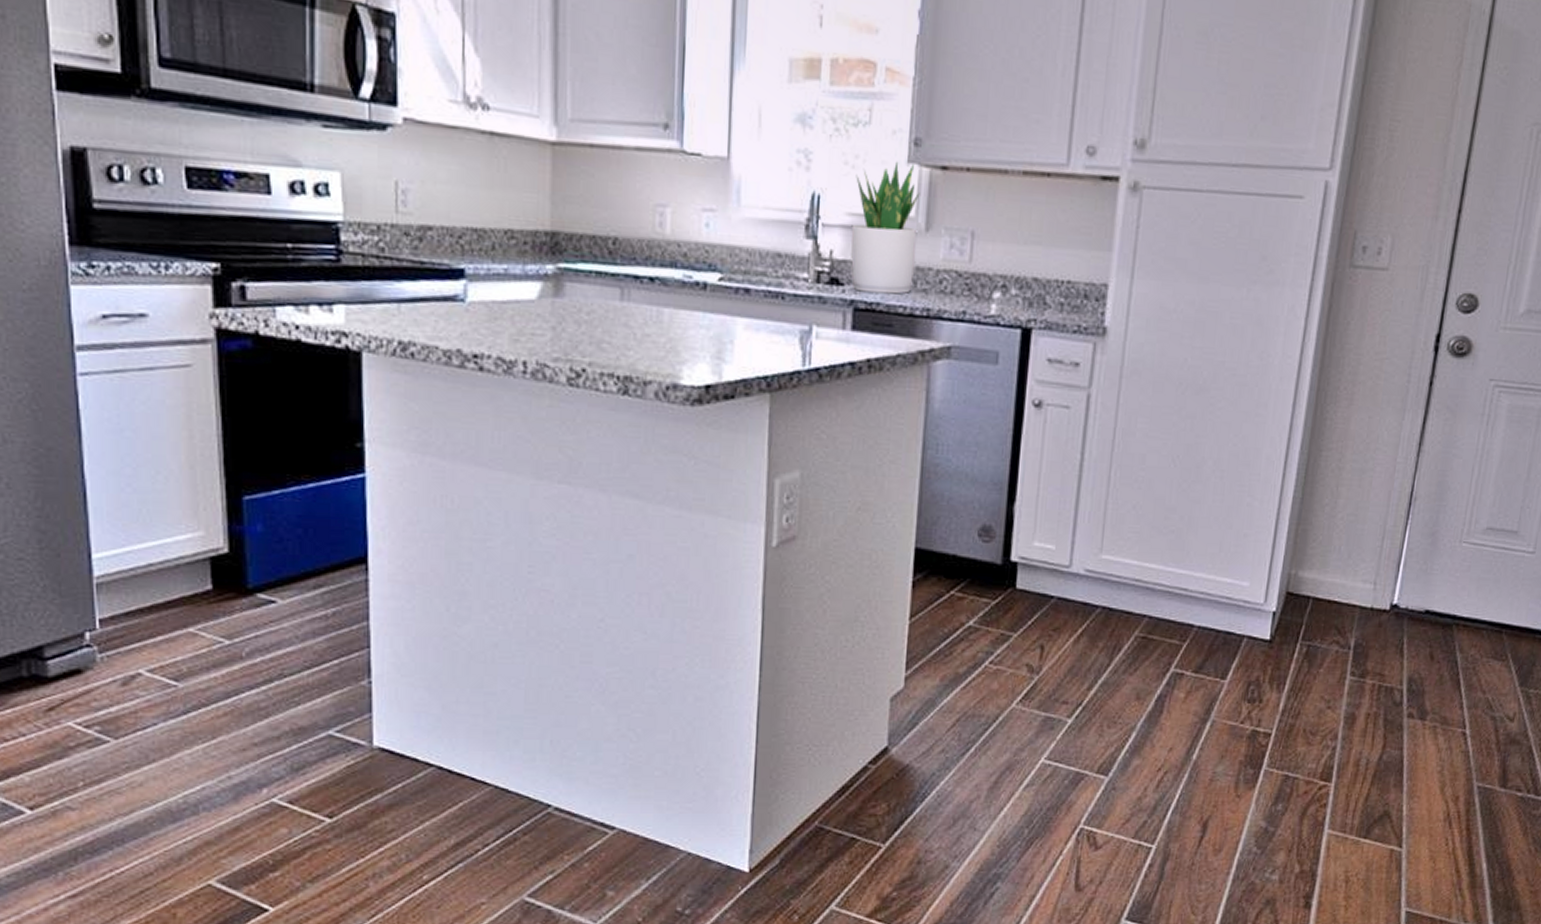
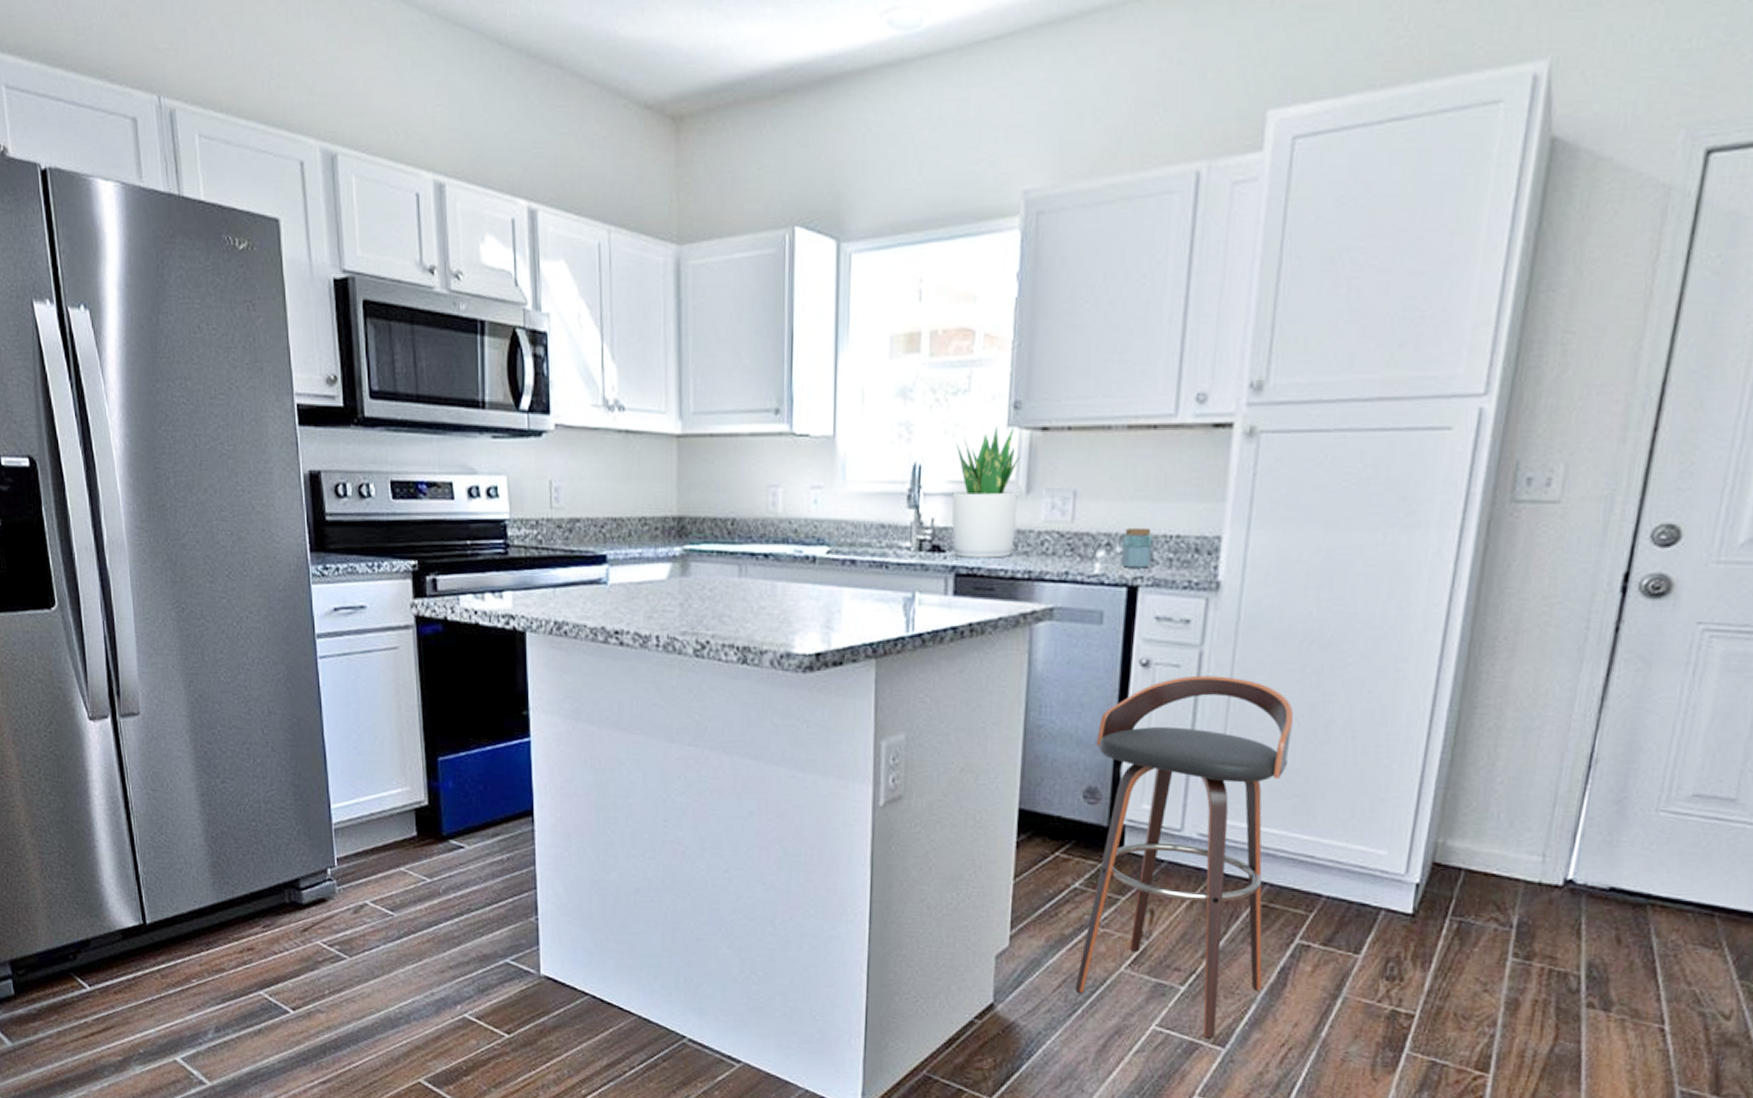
bar stool: none [968,416,1170,768] -> present [1075,675,1293,1039]
peanut butter: none [1016,270,1046,311] -> present [1121,527,1153,568]

